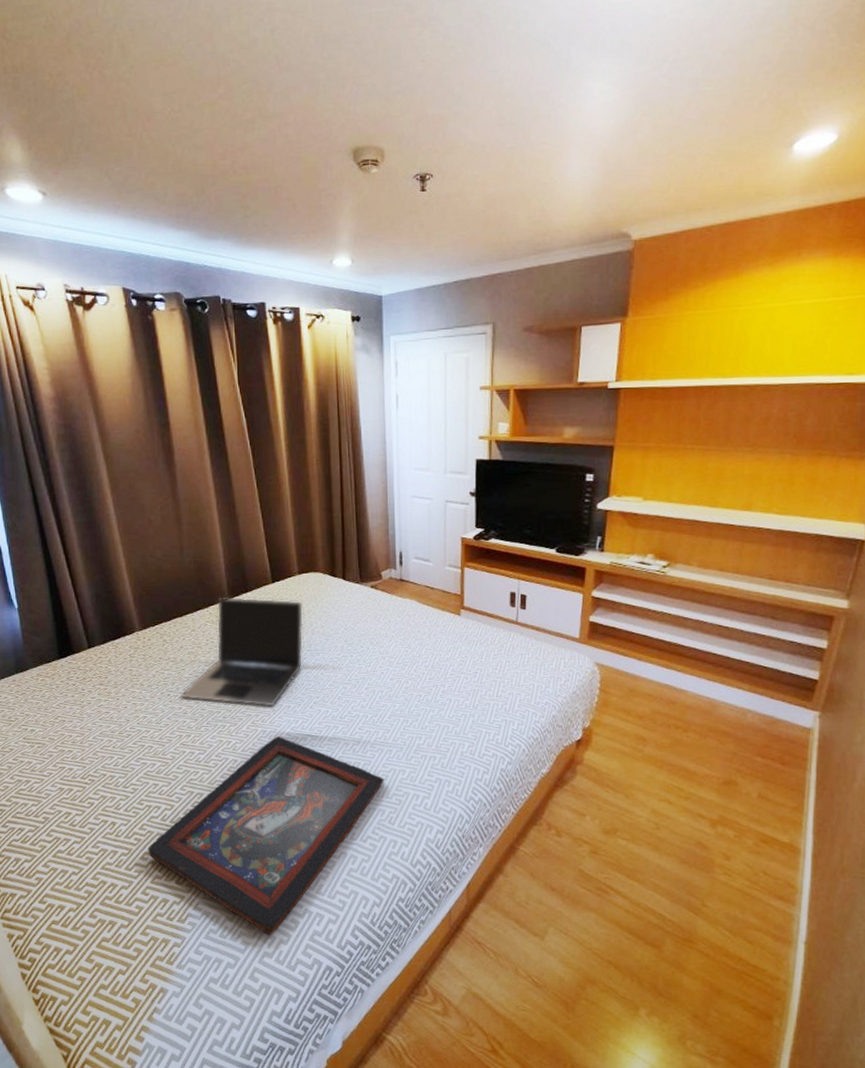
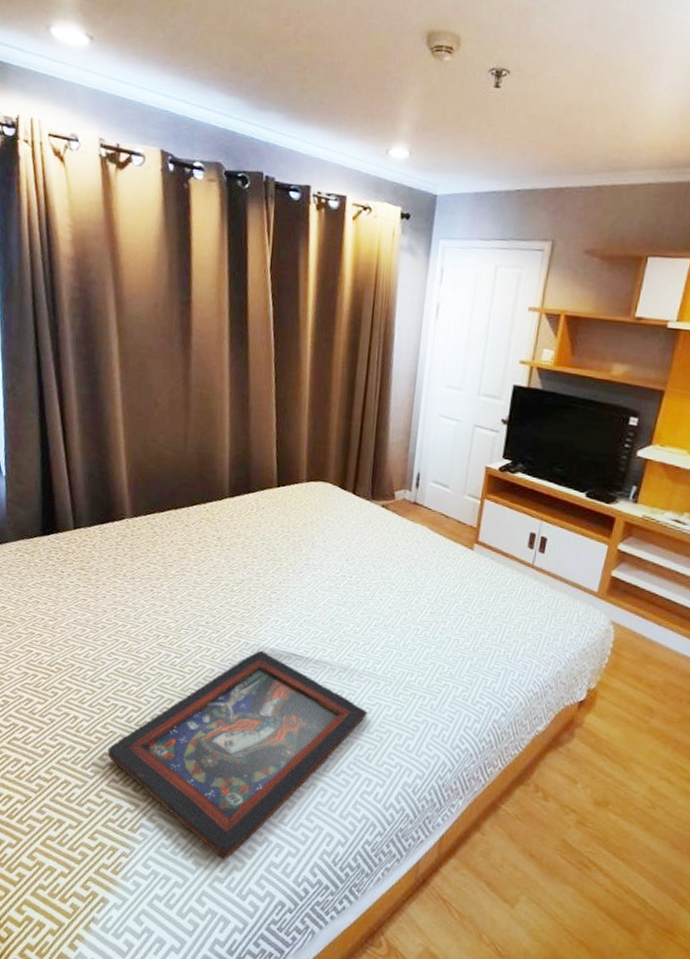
laptop: present [180,597,303,707] -> none [163,494,306,619]

